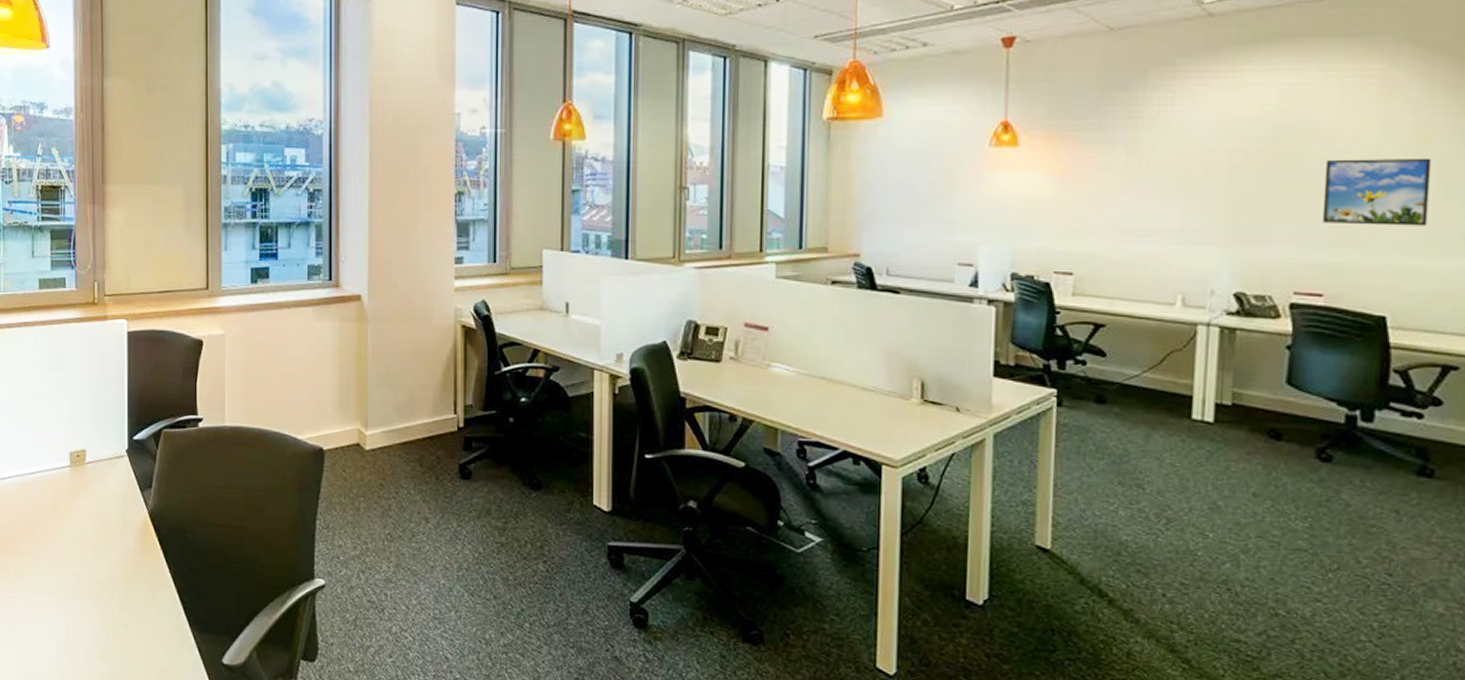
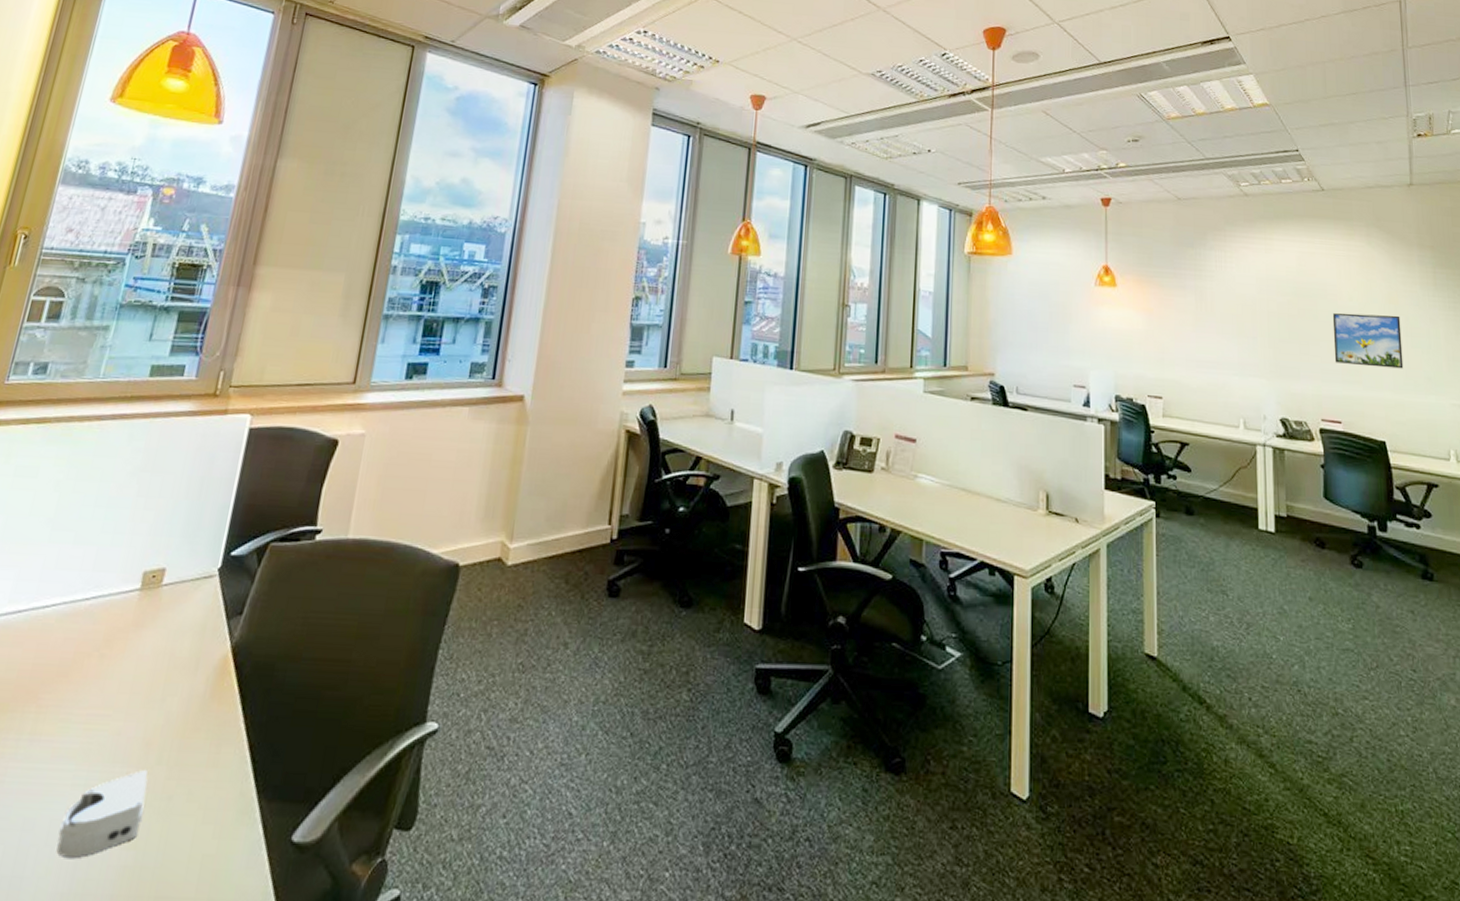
computer mouse: none [52,603,108,664] -> present [57,769,148,858]

